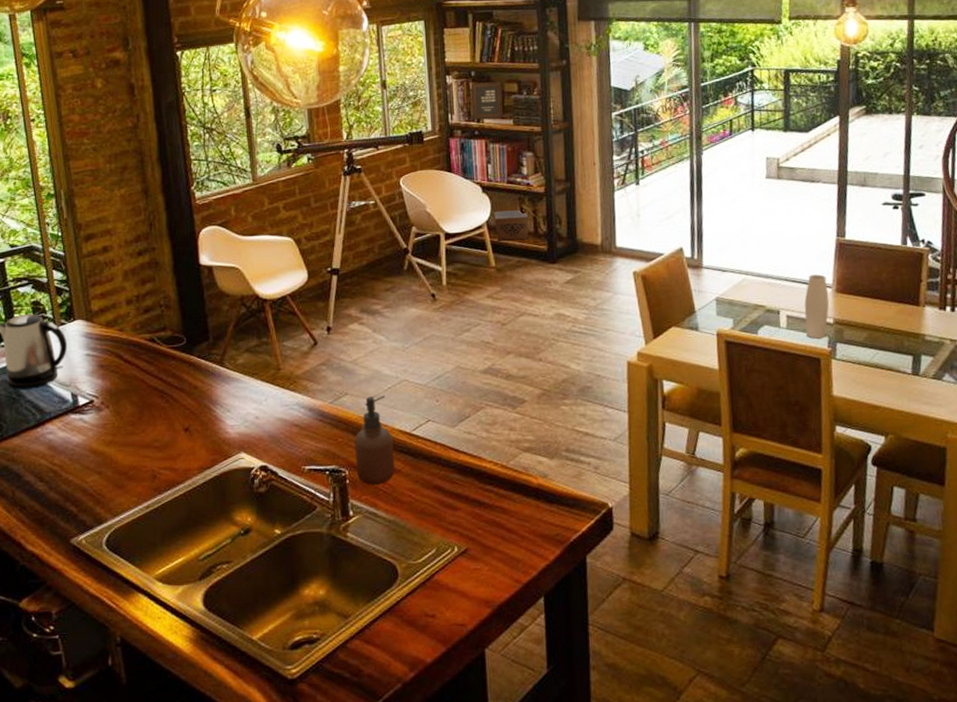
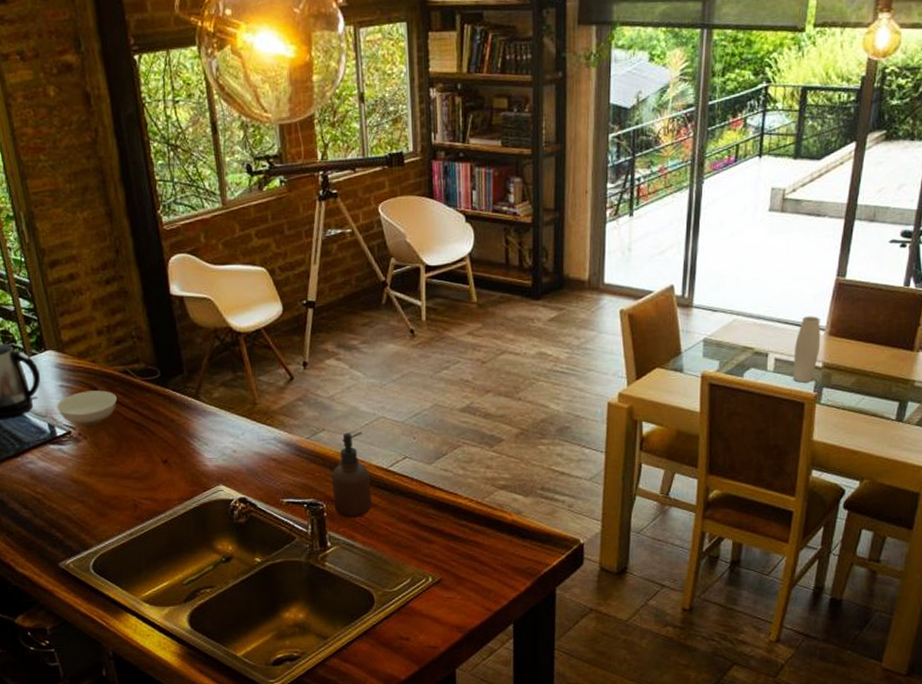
bowl: none [81,358,142,394] -> present [56,390,117,425]
picture frame: present [471,82,503,120] -> none [457,96,490,141]
decorative box: present [494,210,529,241] -> none [477,241,514,275]

